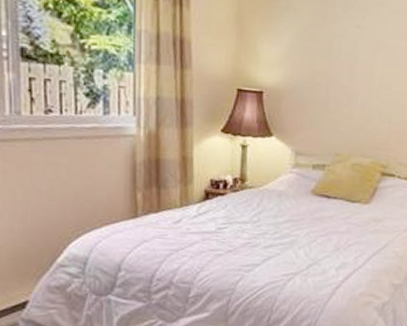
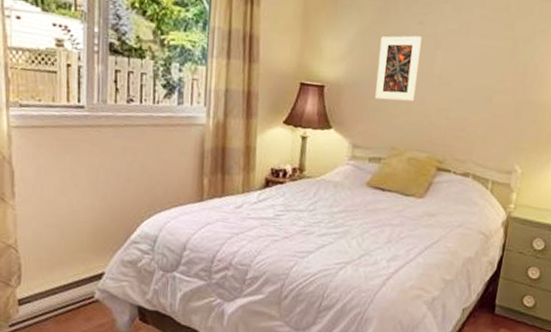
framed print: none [316,39,362,107] -> present [375,35,423,102]

